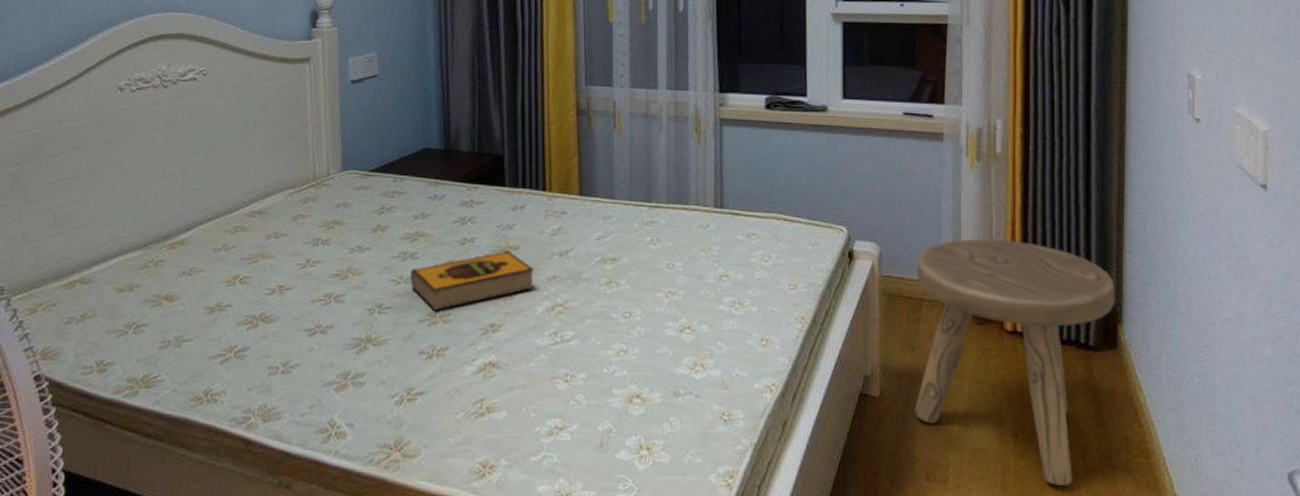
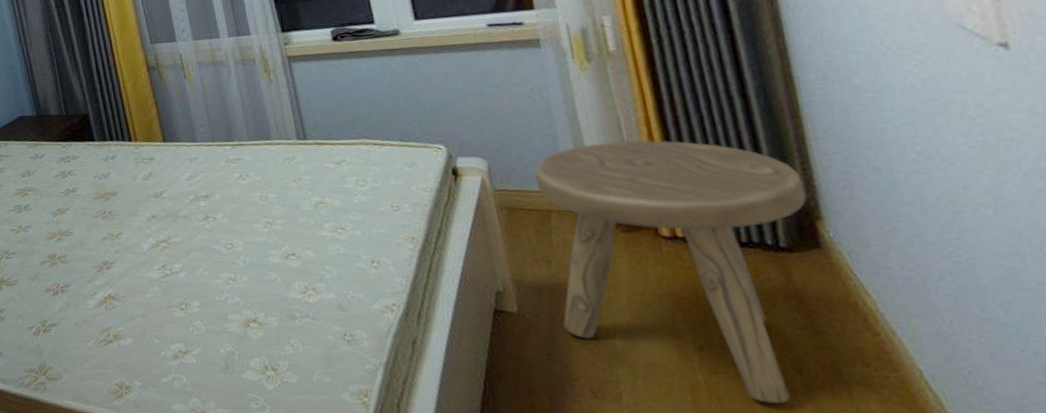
hardback book: present [409,250,535,310] -> none [26,196,137,253]

